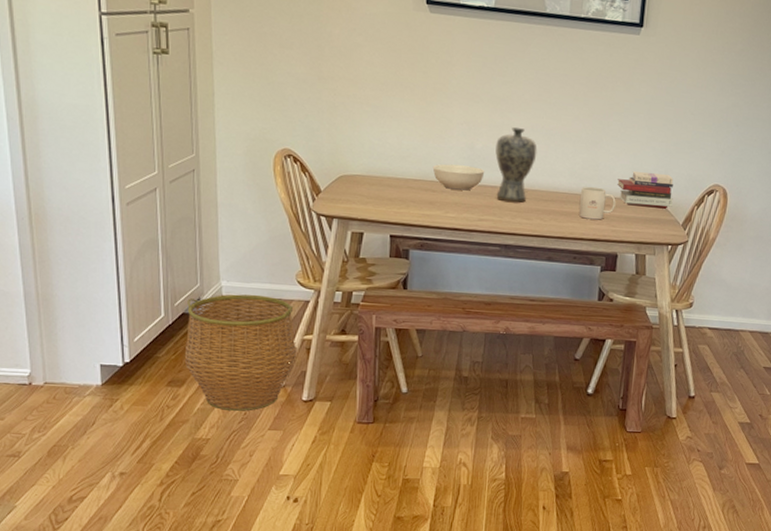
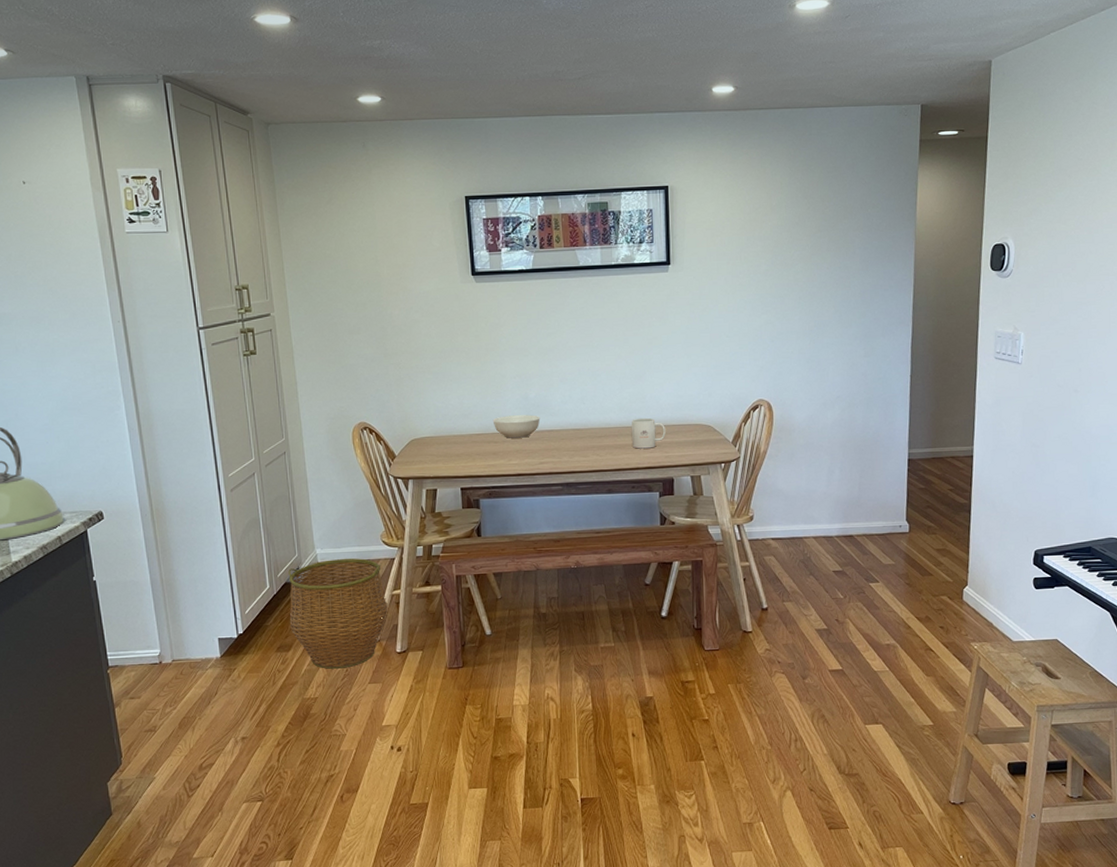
vase: present [495,126,538,203] -> none [548,373,587,443]
books: present [617,171,674,209] -> none [665,396,720,431]

